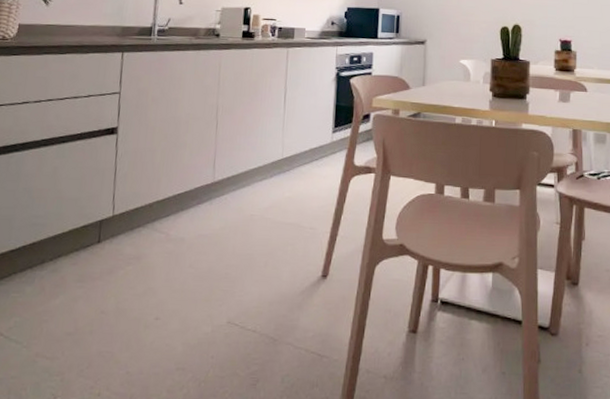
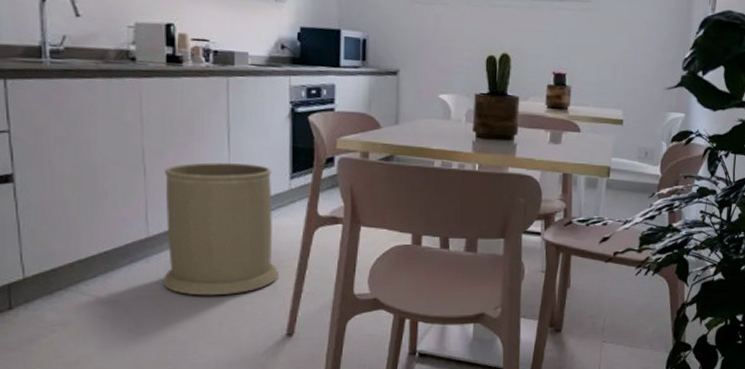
trash can: none [222,118,318,237] -> present [163,162,279,296]

